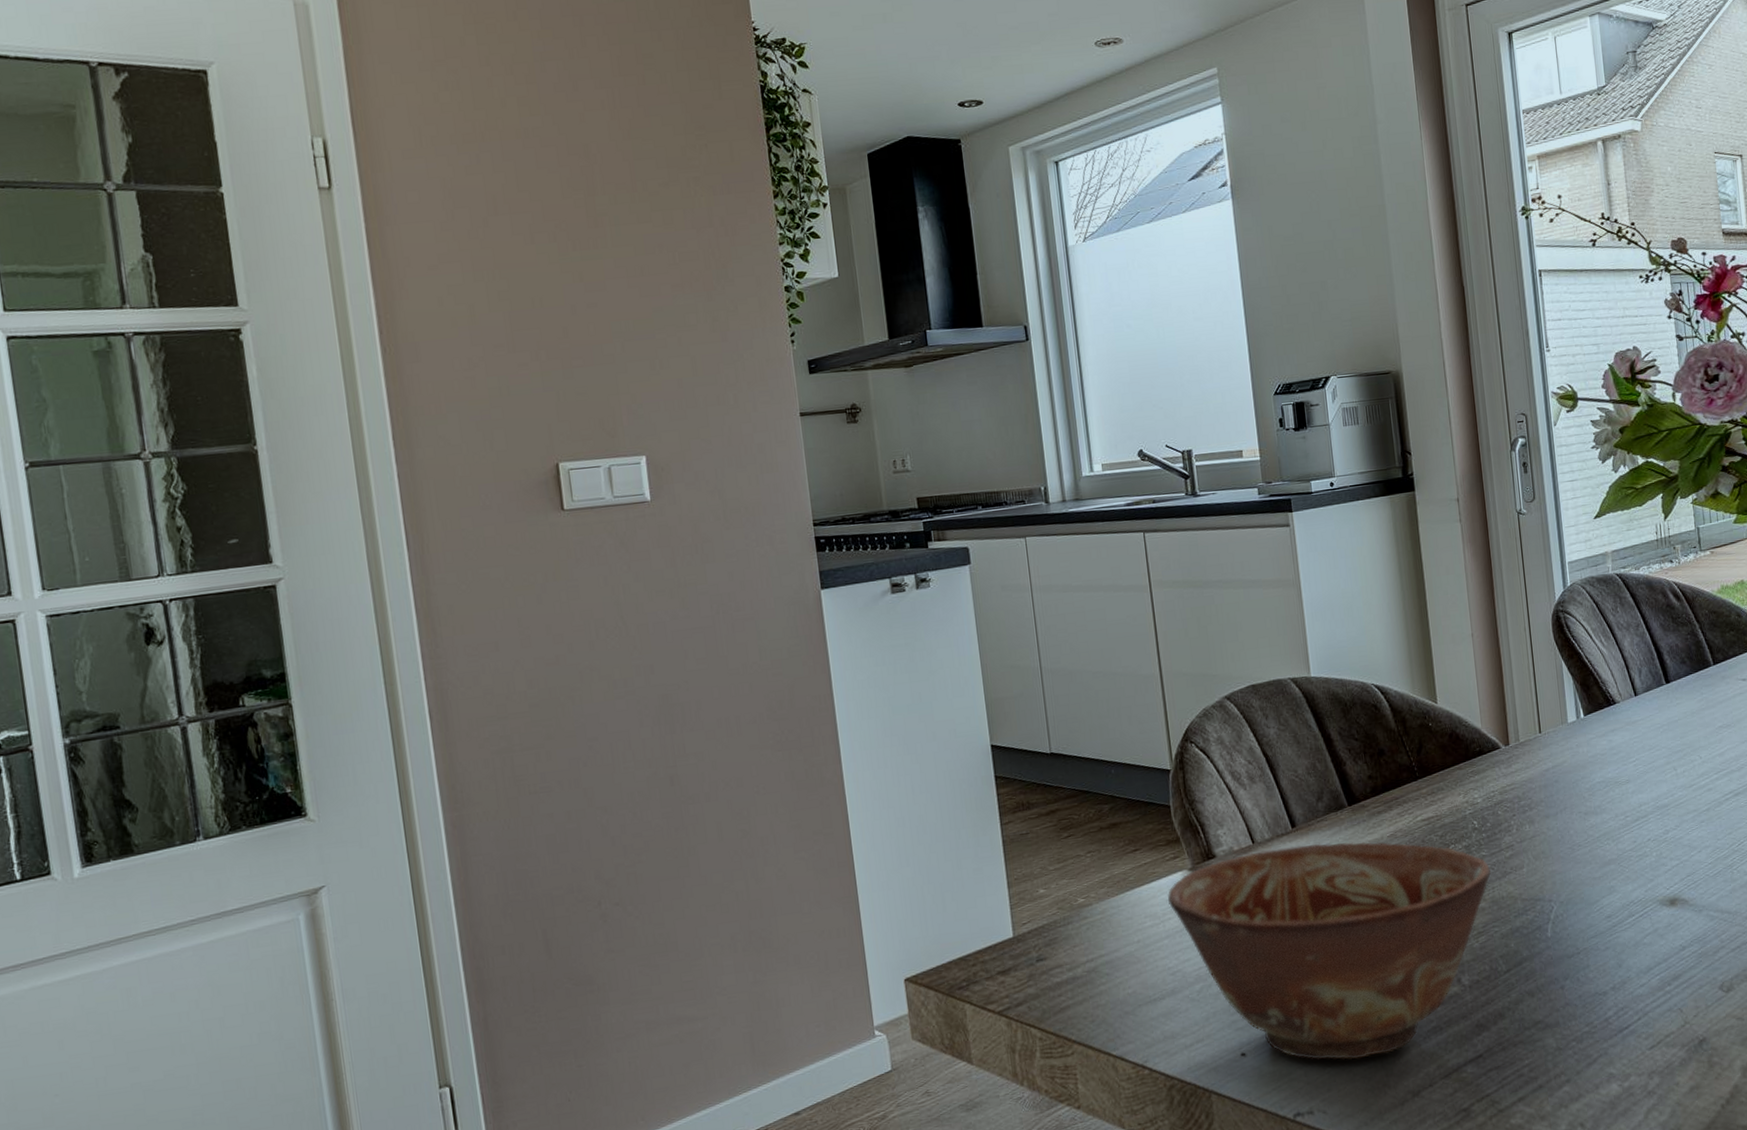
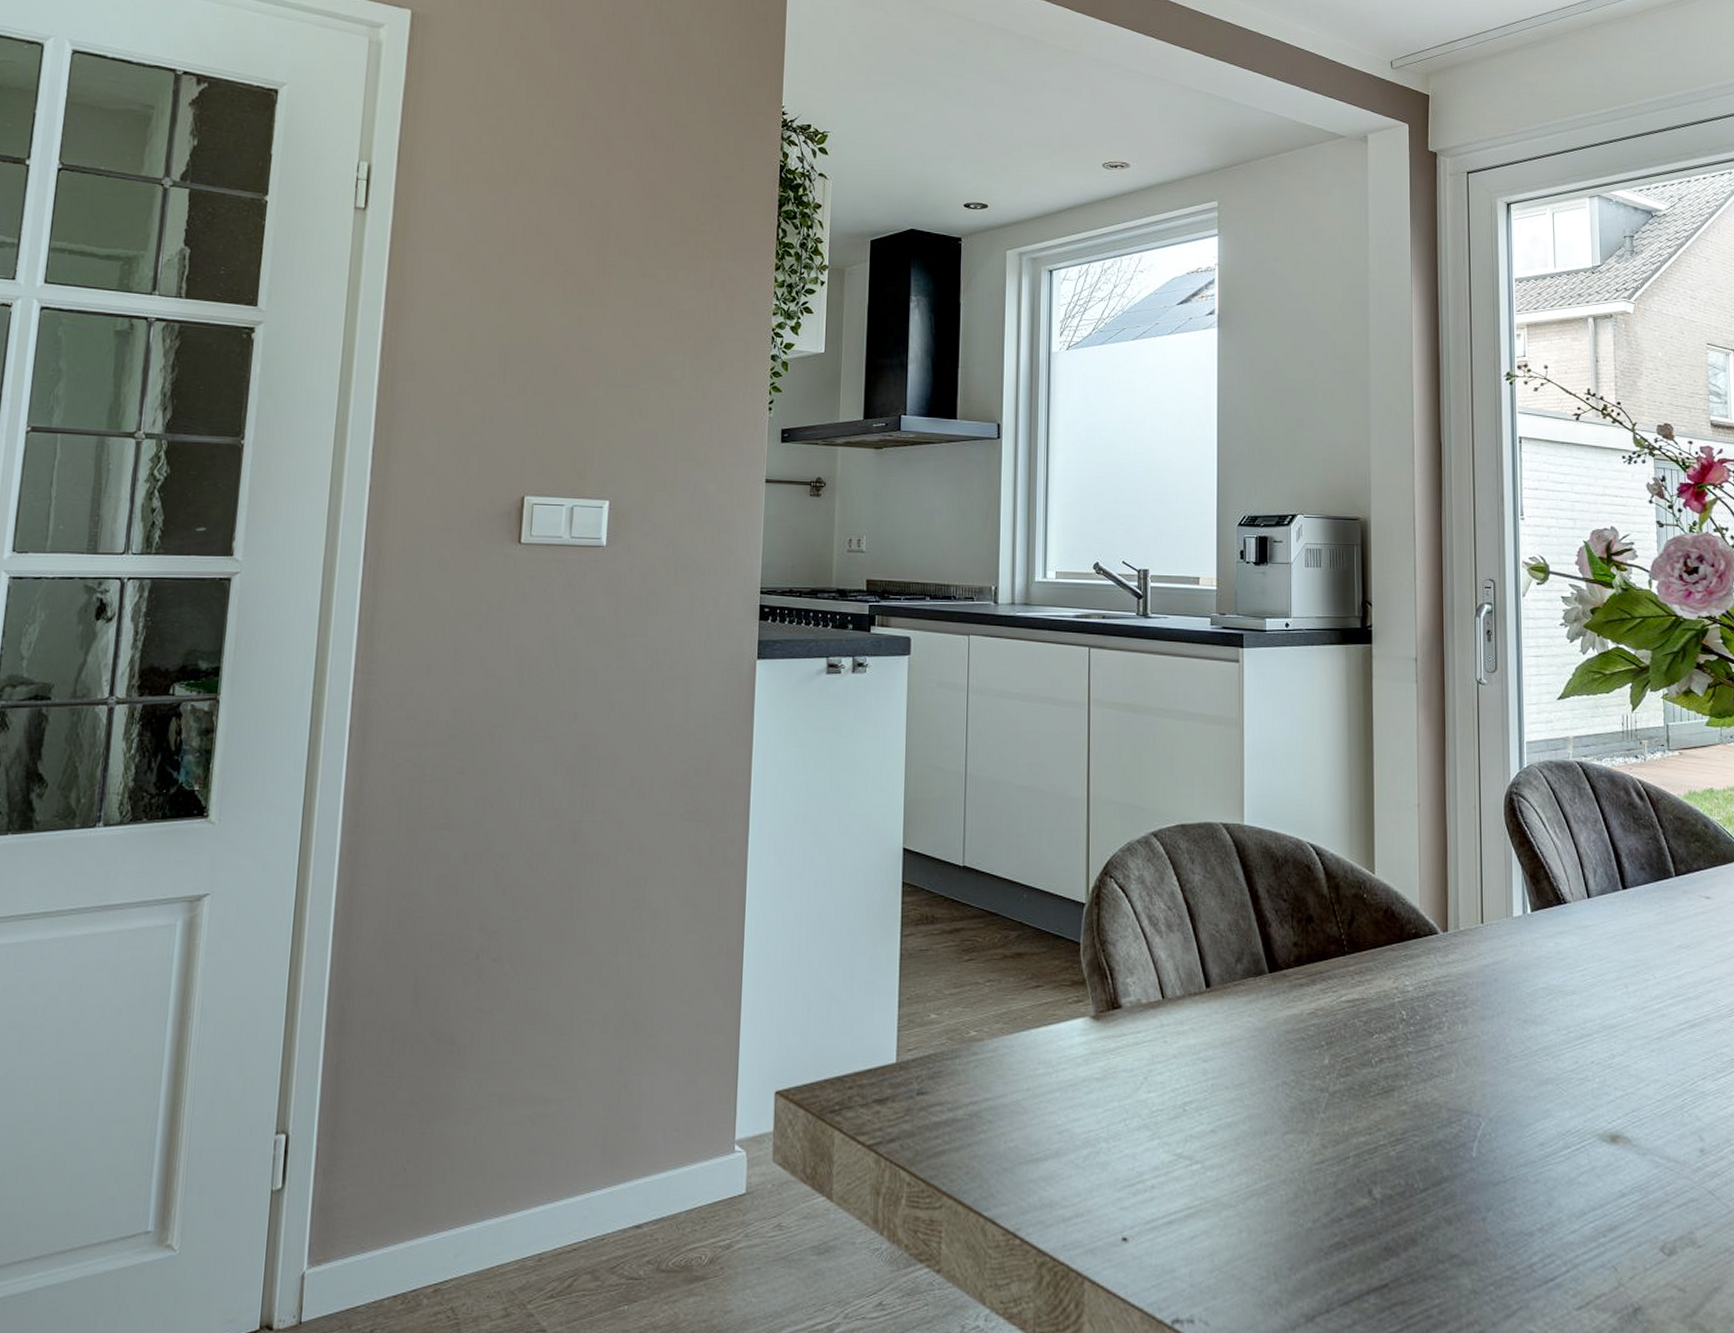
ceramic bowl: present [1167,841,1491,1060] -> none [1064,1009,1415,1266]

